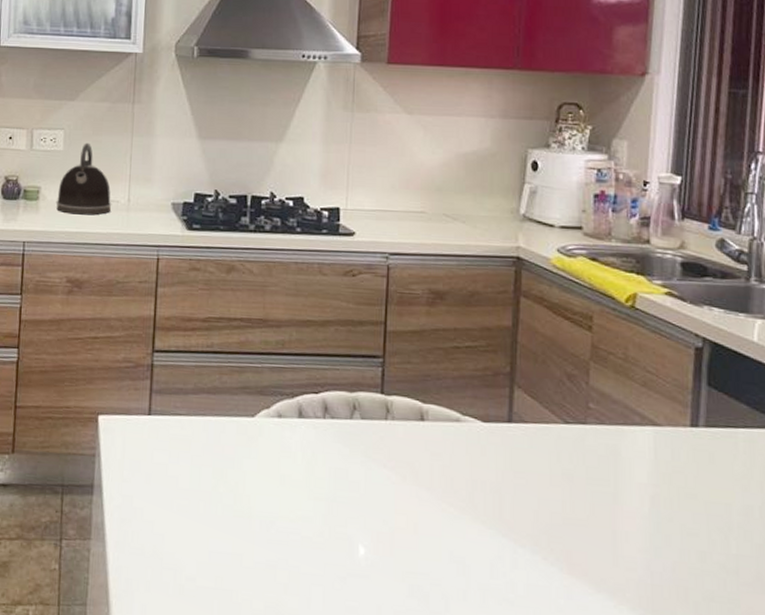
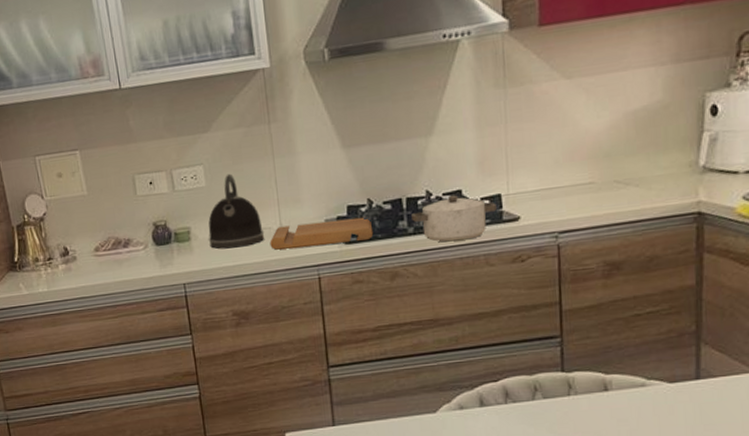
cutting board: none [115,202,217,229] -> present [270,216,374,250]
cooking pot: none [254,200,334,246] -> present [411,195,497,242]

